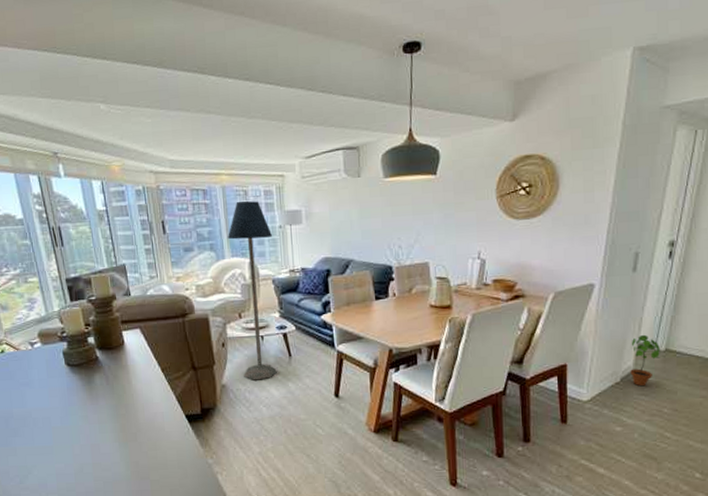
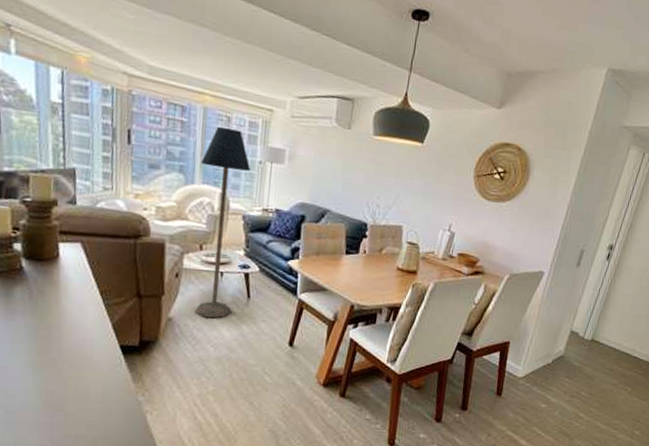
potted plant: present [630,334,660,387] -> none [560,323,588,370]

